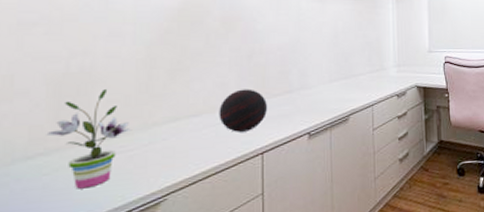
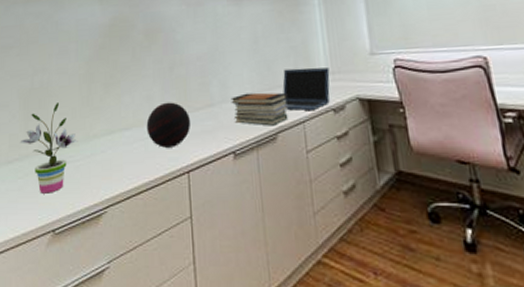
book stack: none [309,80,361,109] -> present [231,92,289,126]
laptop: none [357,60,397,97] -> present [282,67,330,111]

